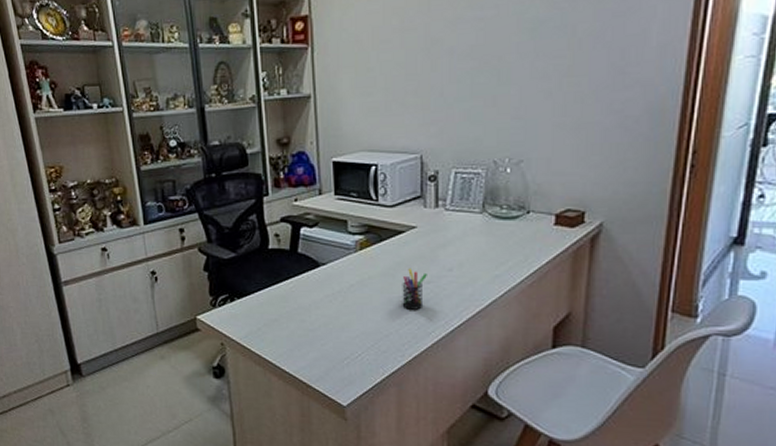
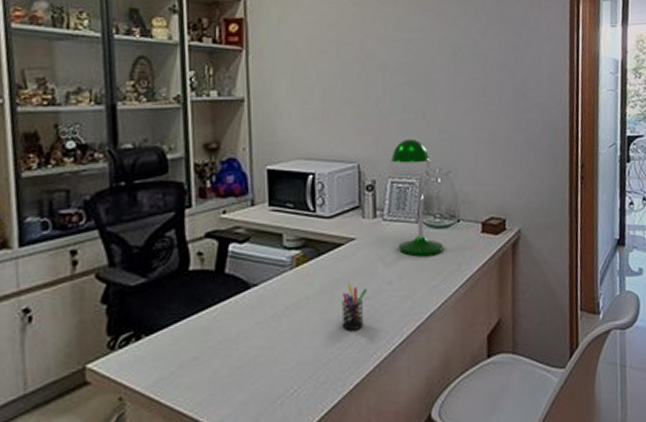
desk lamp: none [455,127,509,245] -> present [390,139,443,256]

